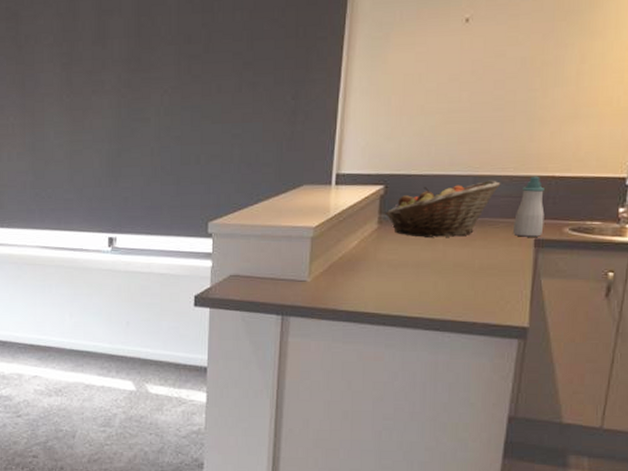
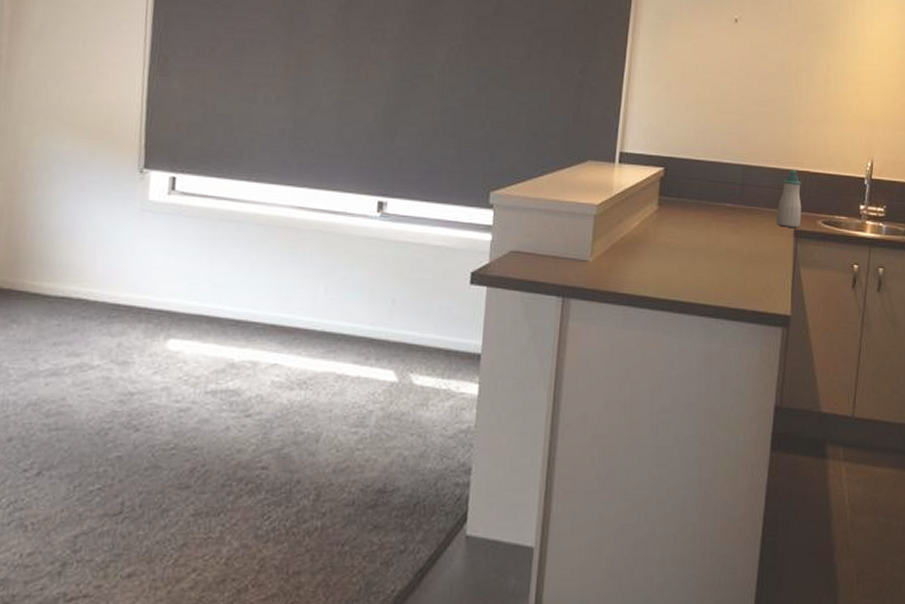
fruit basket: present [384,180,501,237] -> none [664,170,766,223]

